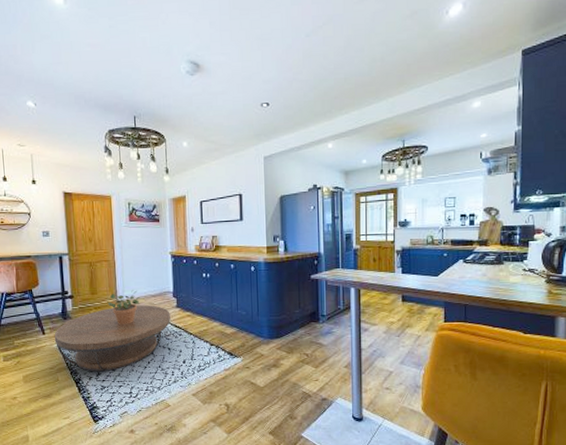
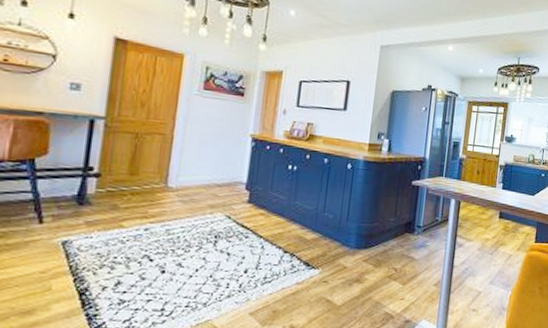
coffee table: present [54,305,171,371] -> none [56,195,238,279]
potted plant: present [107,290,141,325] -> none [151,175,202,219]

